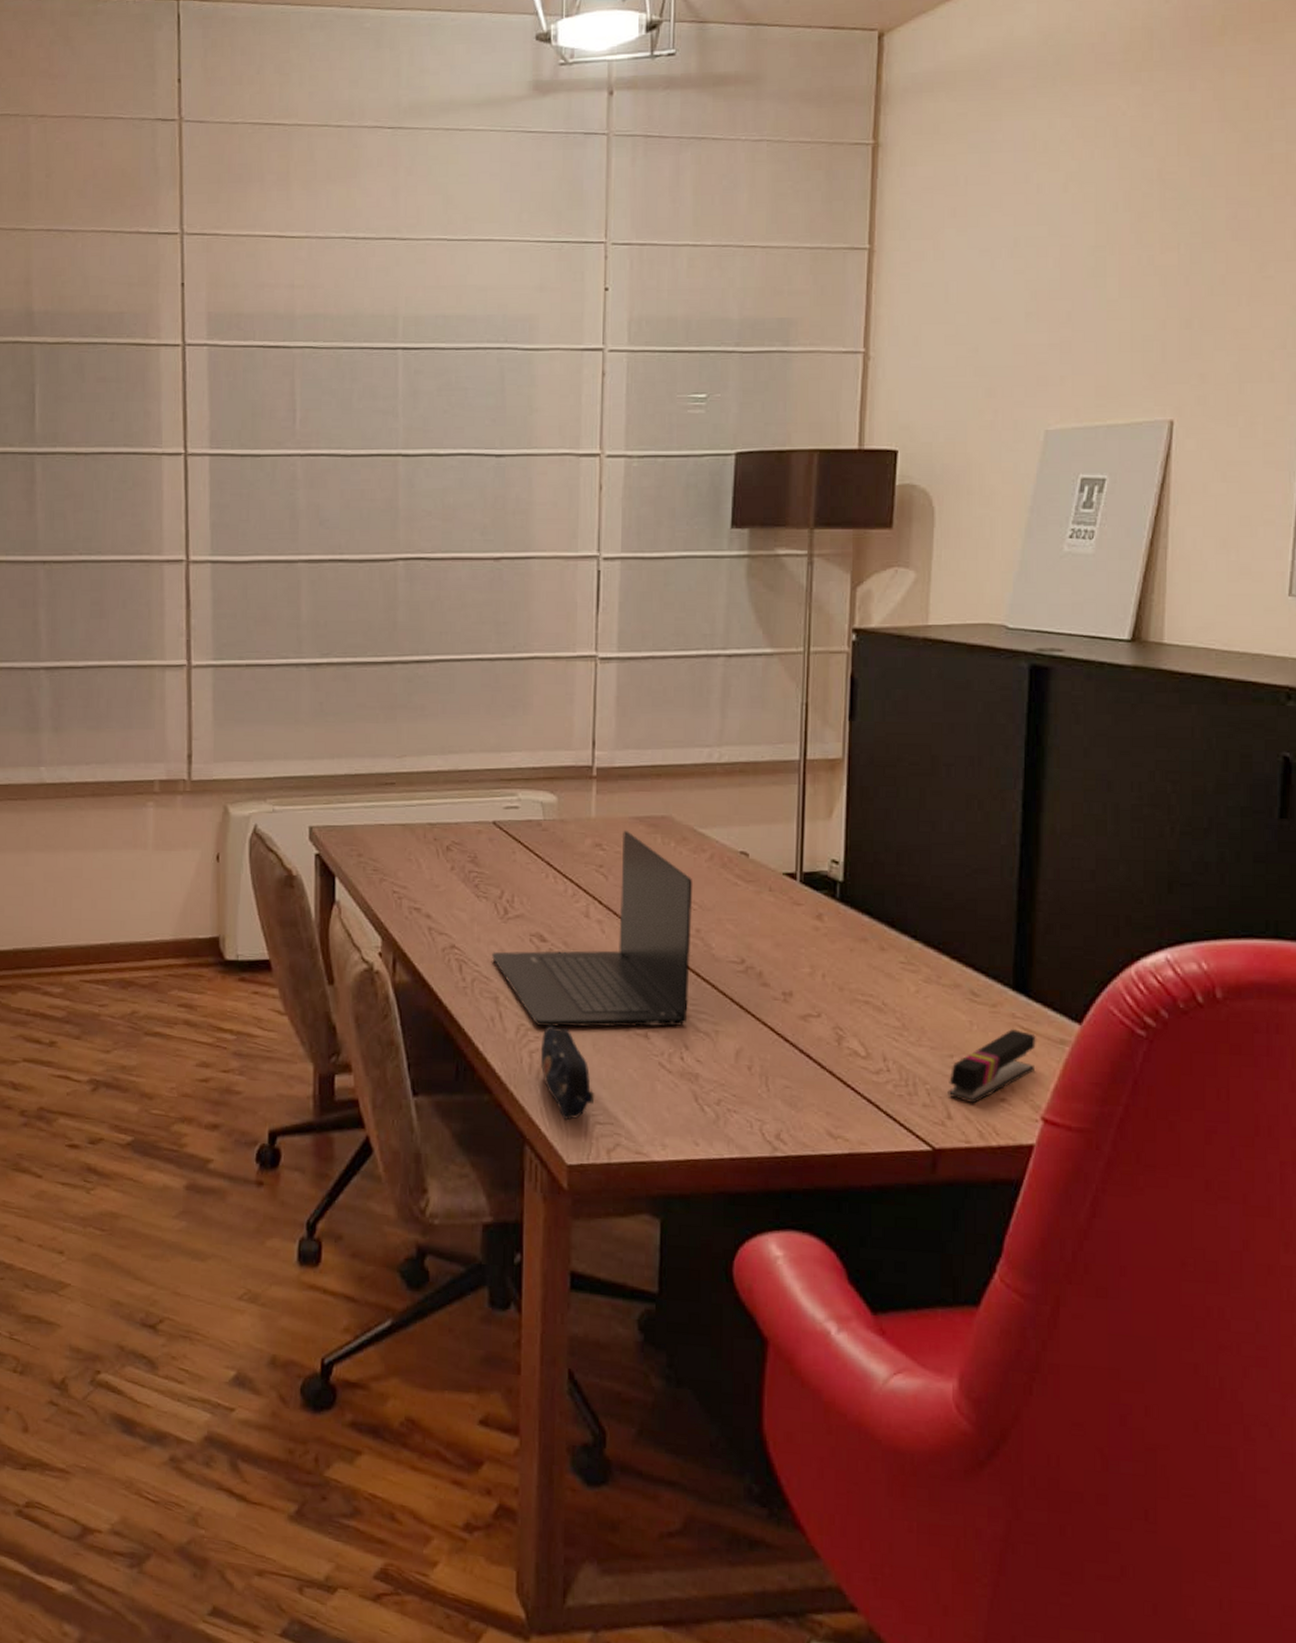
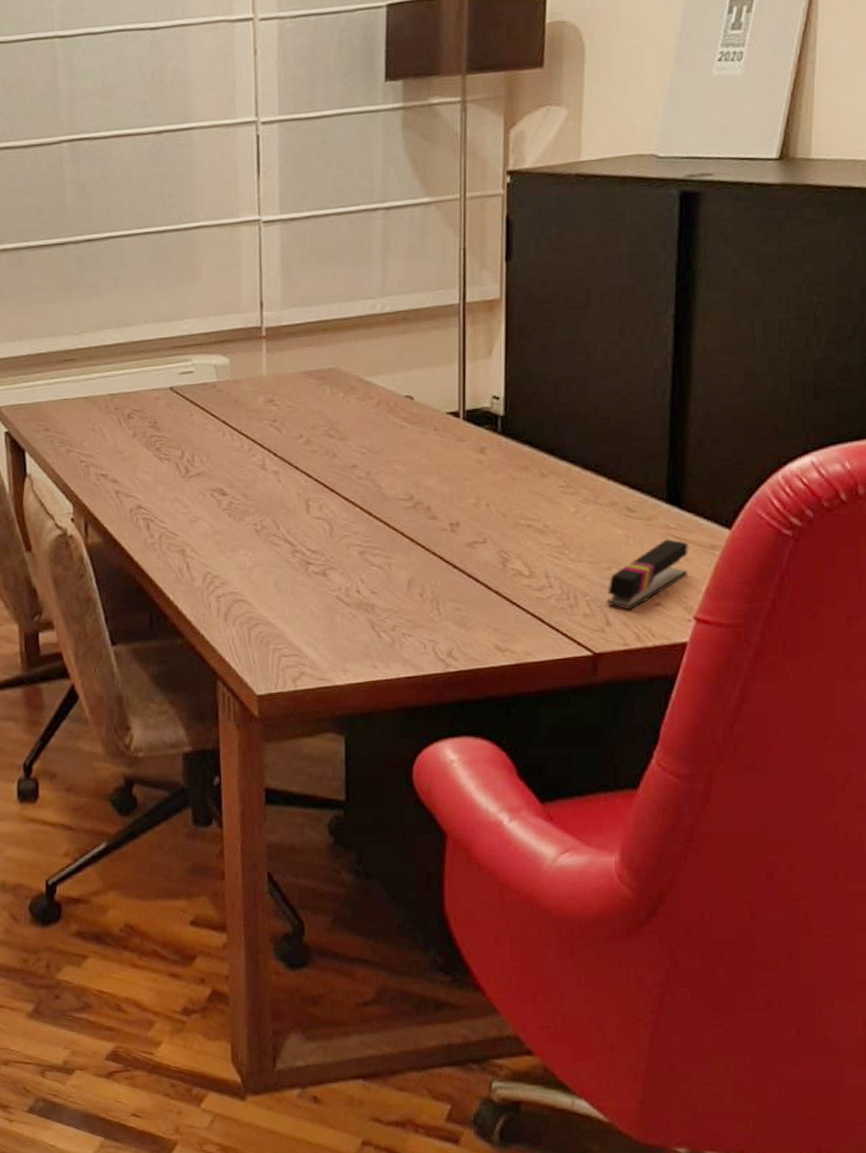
laptop: present [492,830,693,1028] -> none [177,384,363,573]
pencil case: present [540,1026,595,1121] -> none [226,572,279,656]

